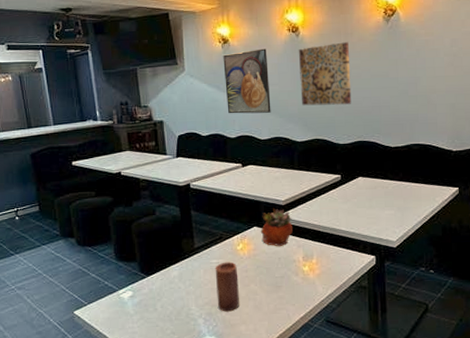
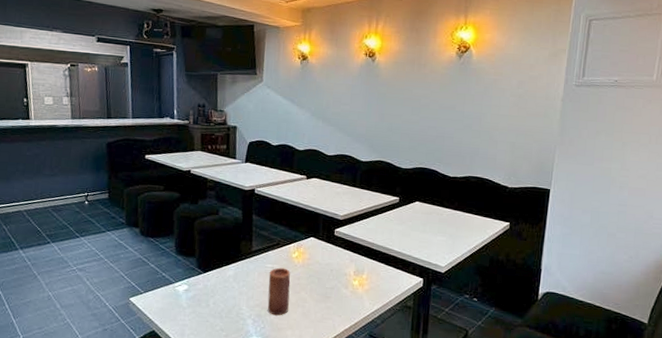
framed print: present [223,48,271,114] -> none [299,69,343,131]
succulent planter: present [260,208,293,247] -> none [316,221,348,260]
wall art: present [298,42,352,106] -> none [370,72,421,132]

